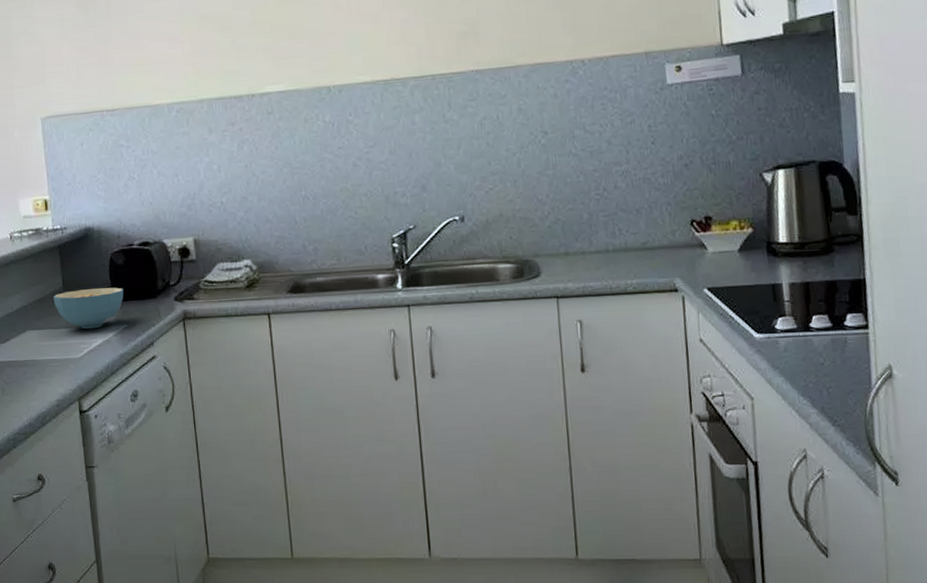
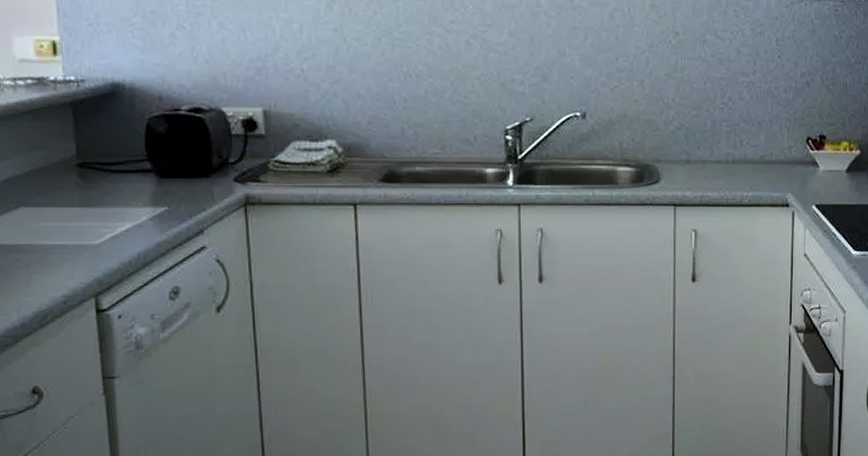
cereal bowl: present [53,287,124,329] -> none [62,160,164,209]

